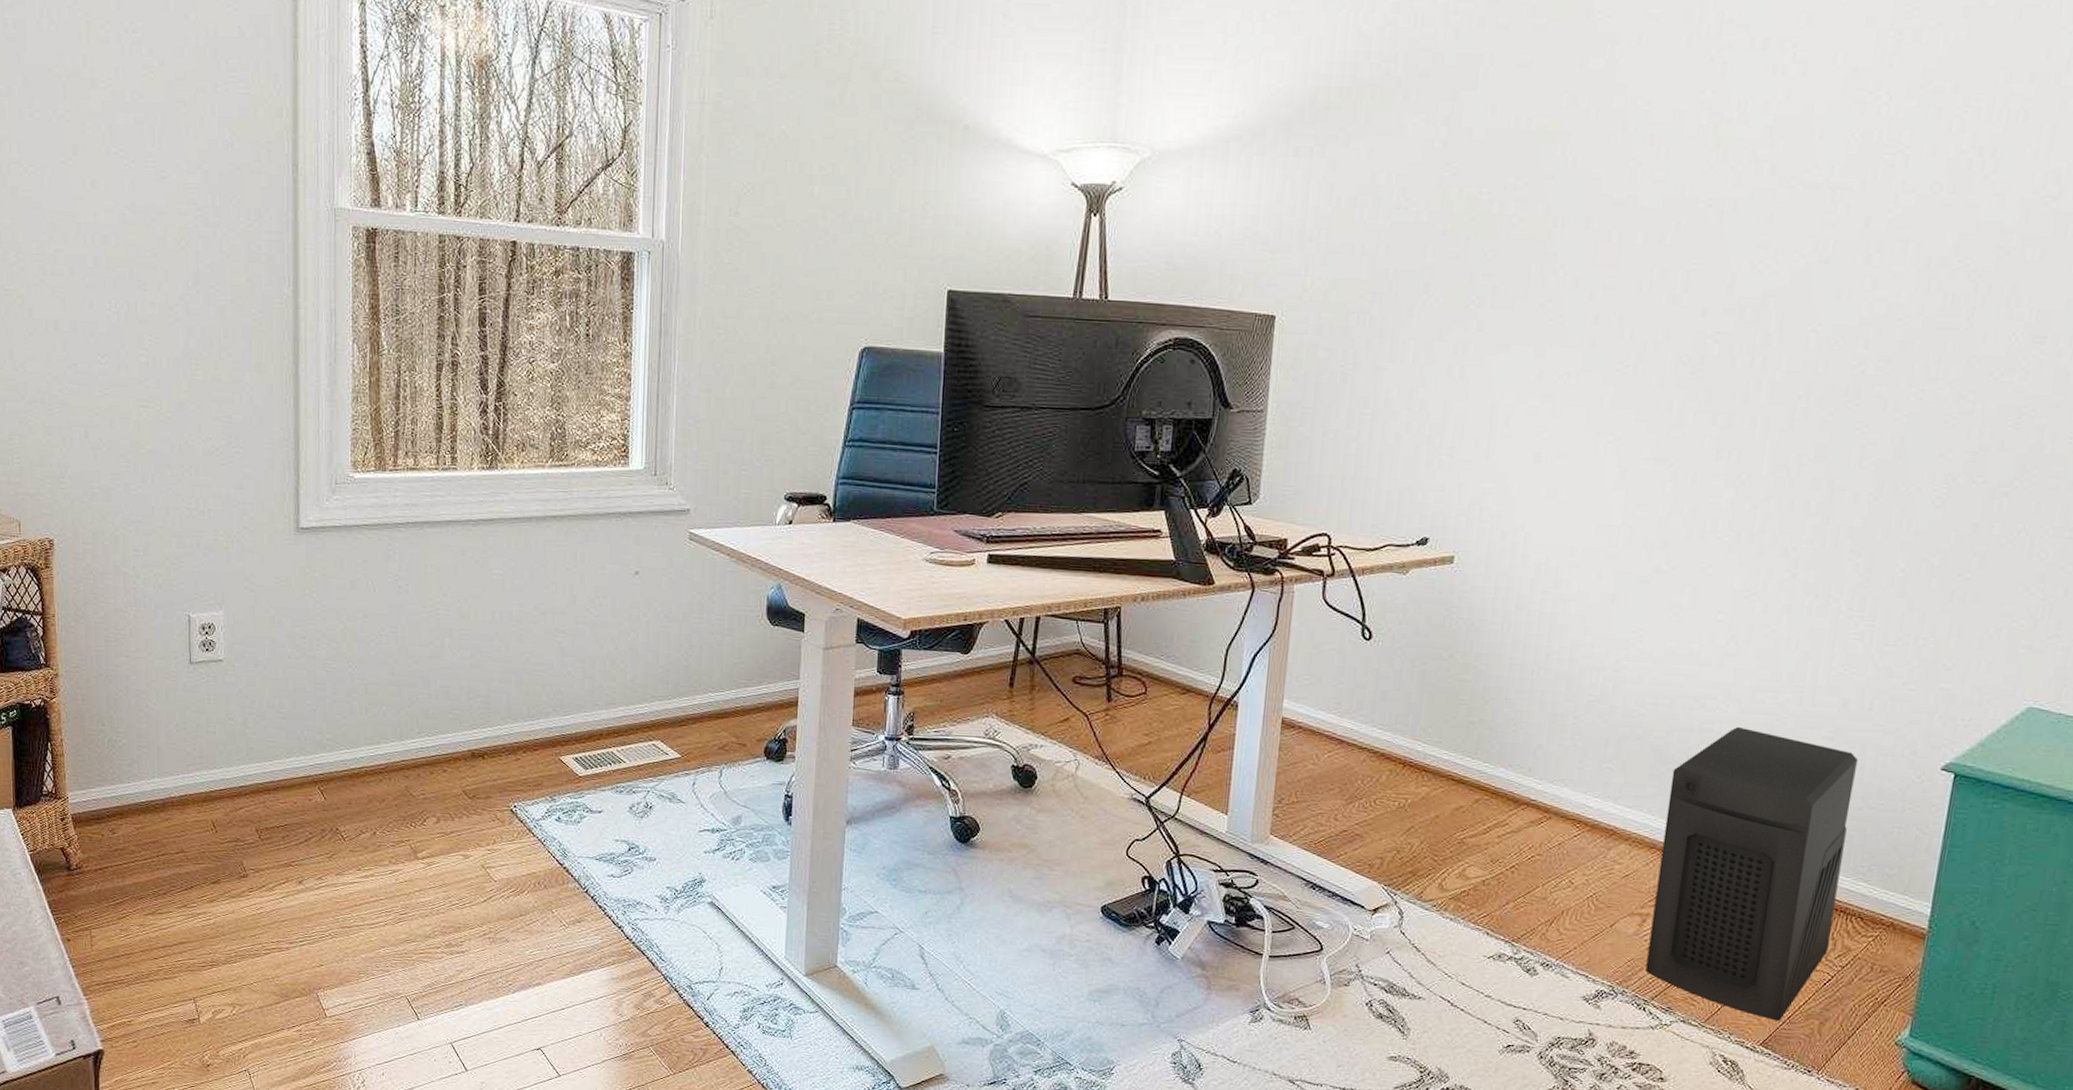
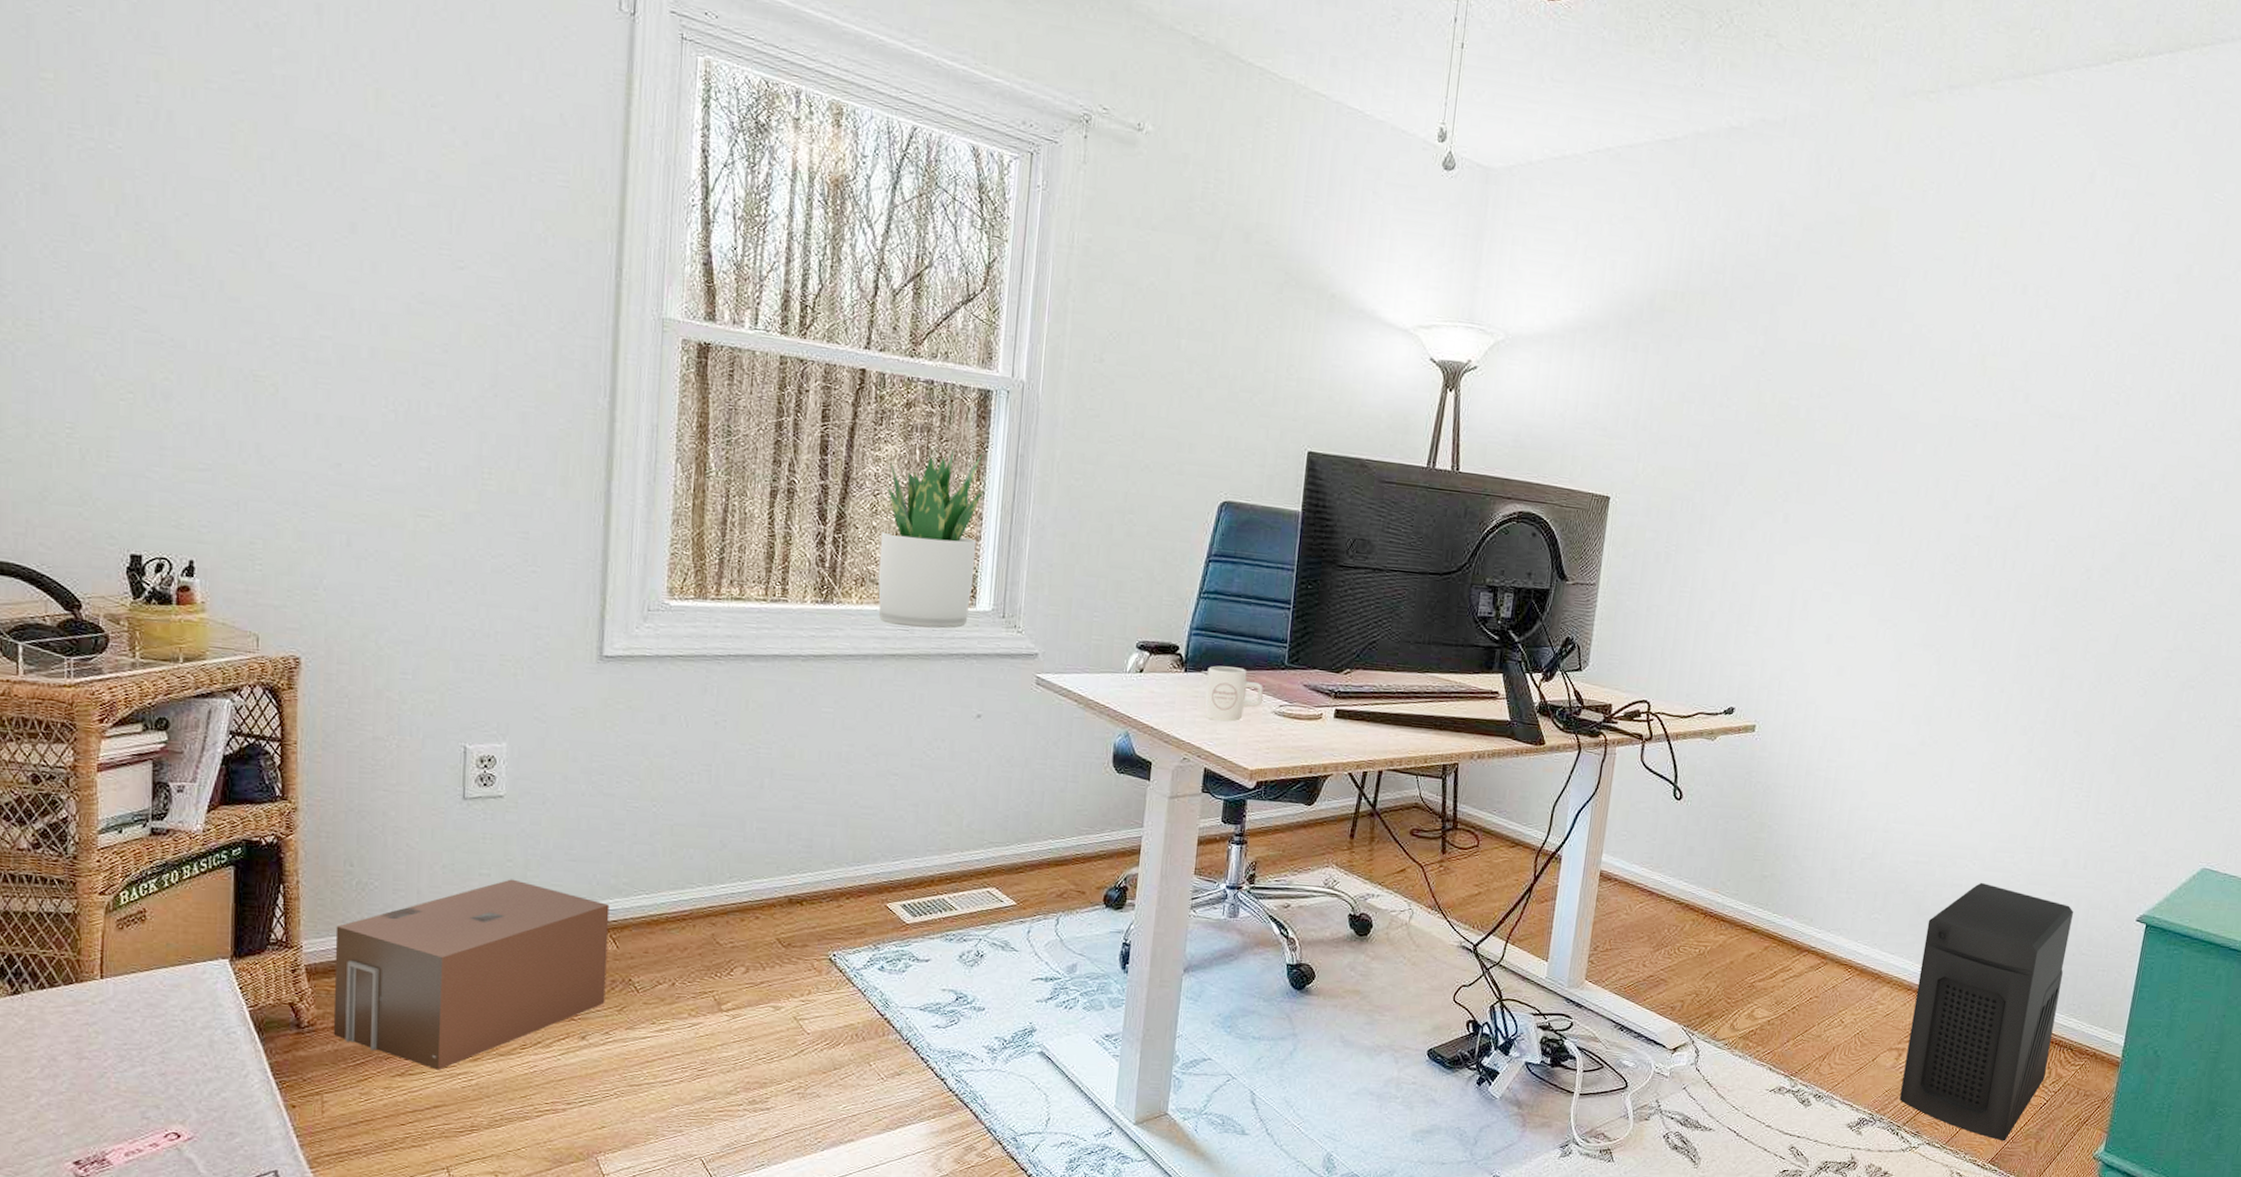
cardboard box: none [94,736,317,910] -> present [333,879,610,1070]
planter: none [537,313,629,489] -> present [878,449,982,629]
mug: none [854,514,913,571] -> present [1204,665,1264,722]

